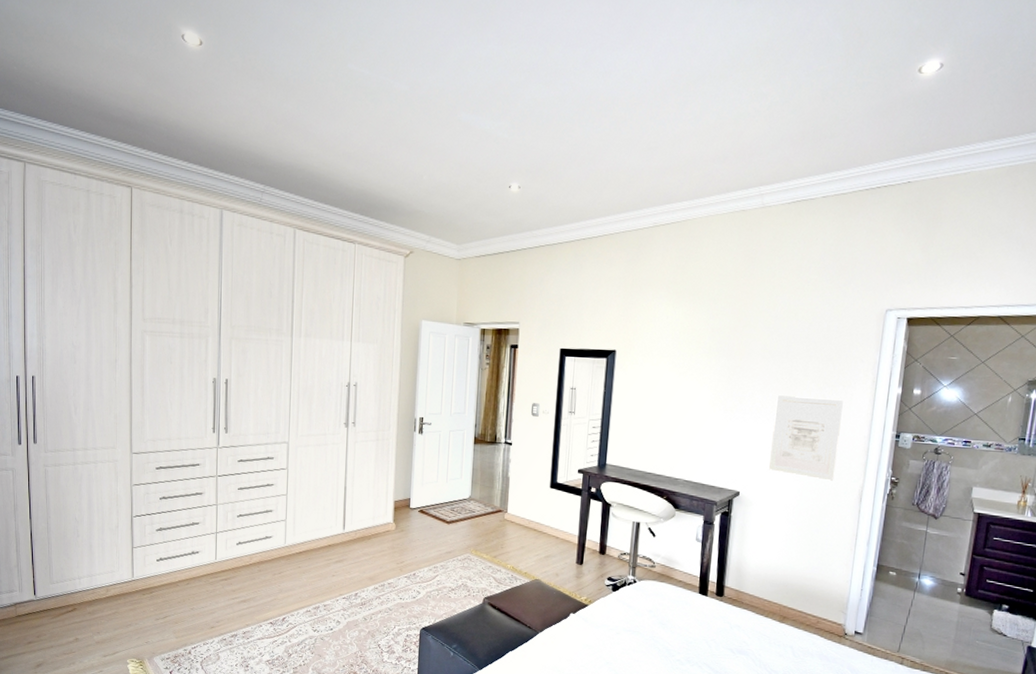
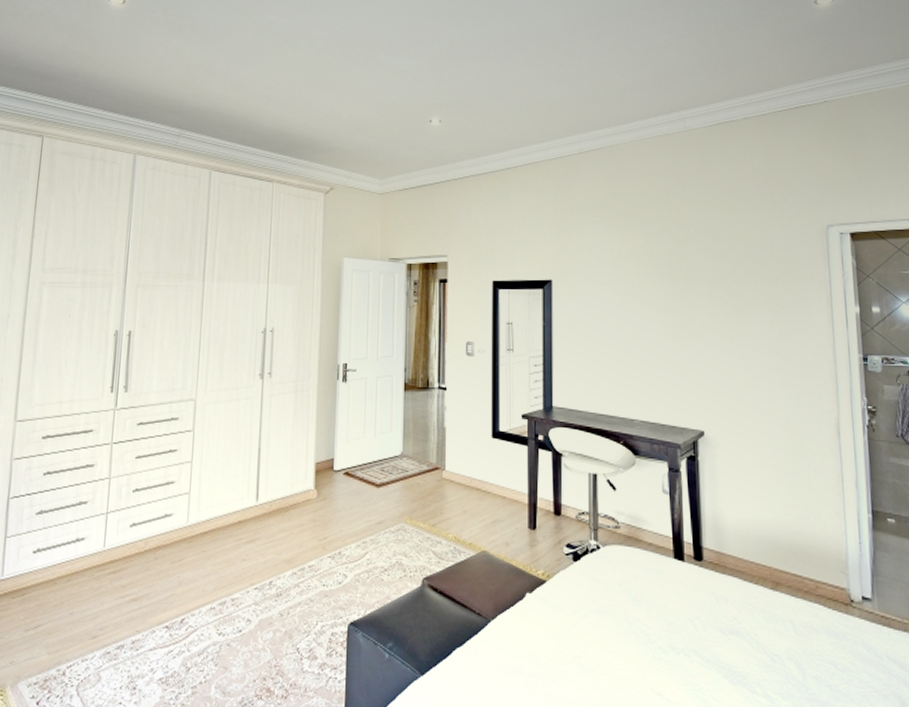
wall art: present [769,395,843,481] -> none [729,320,806,413]

